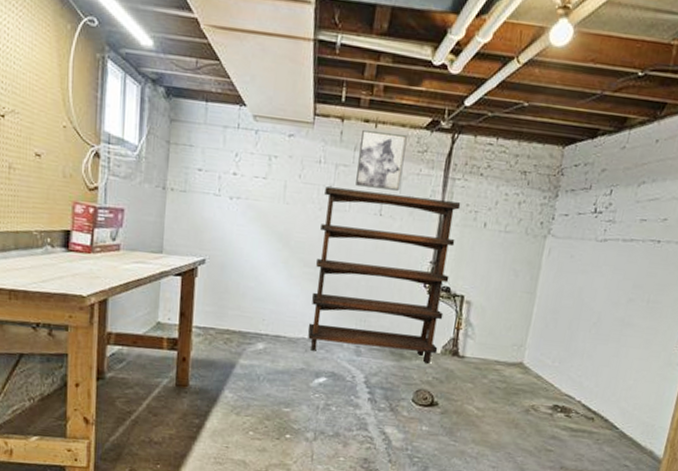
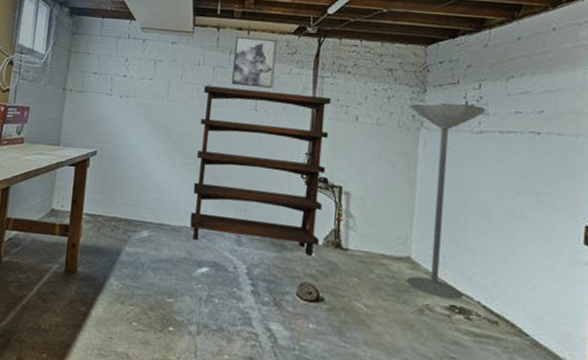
floor lamp: none [515,208,613,400] -> present [405,102,486,299]

